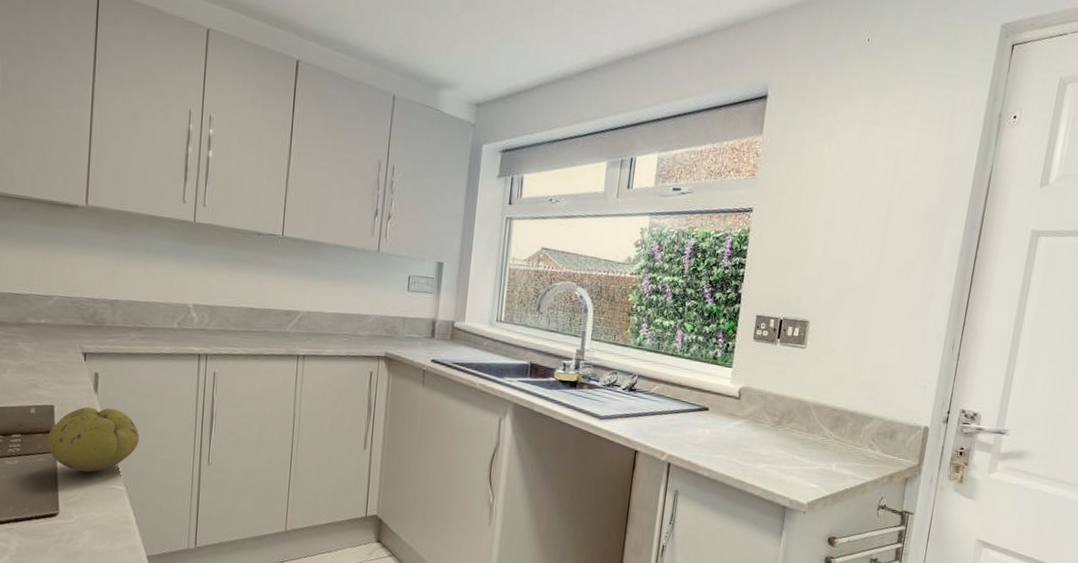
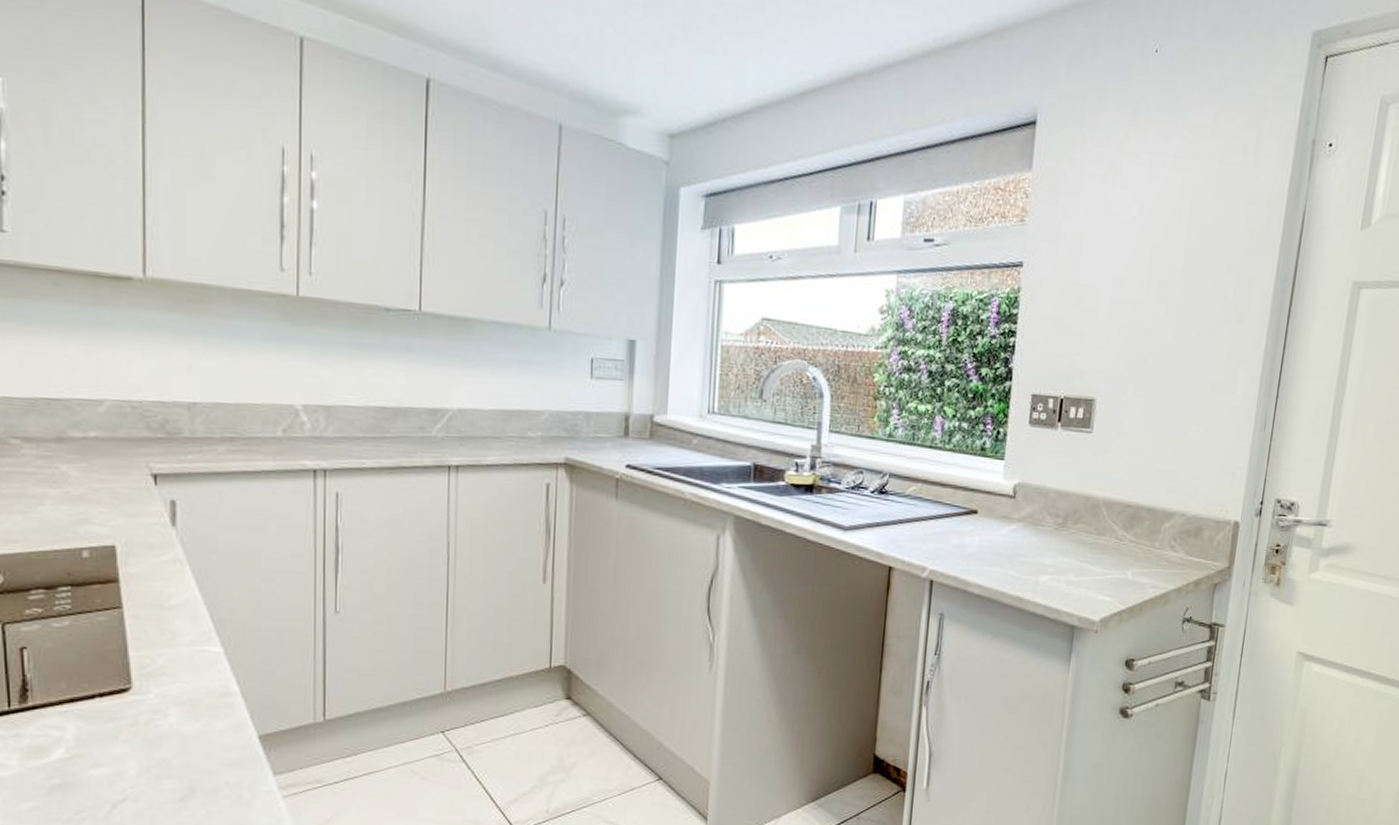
fruit: present [47,407,139,473] -> none [108,545,238,632]

